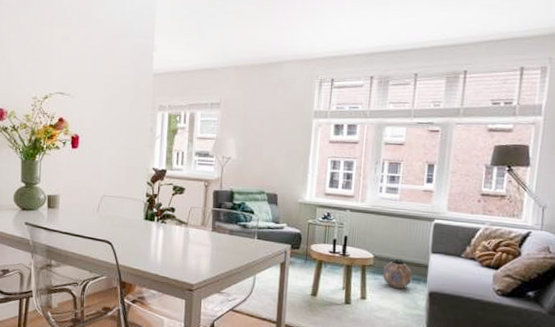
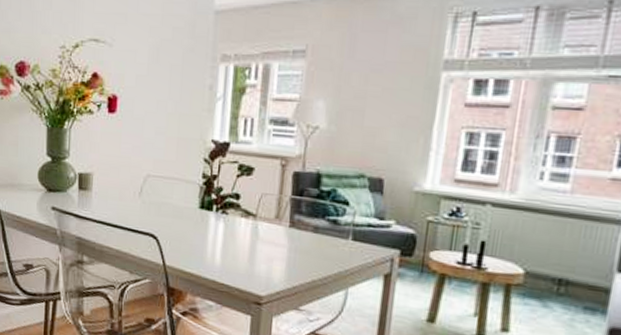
planter: present [383,260,412,289] -> none [537,279,584,321]

